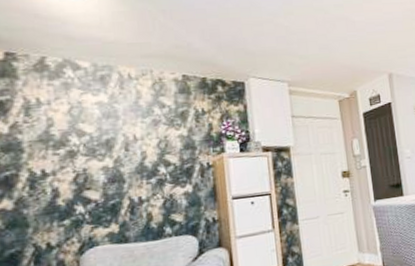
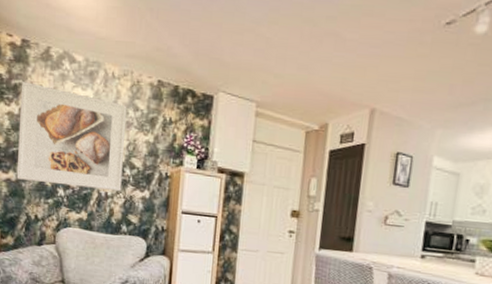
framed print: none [9,96,158,207] -> present [17,80,127,191]

